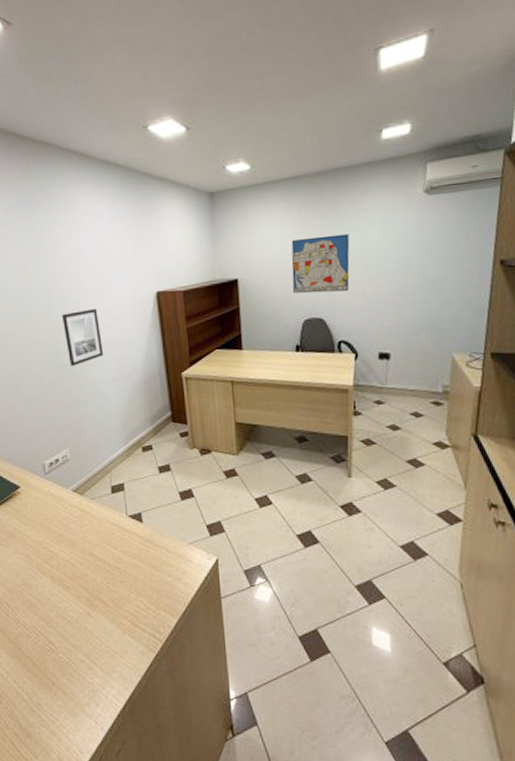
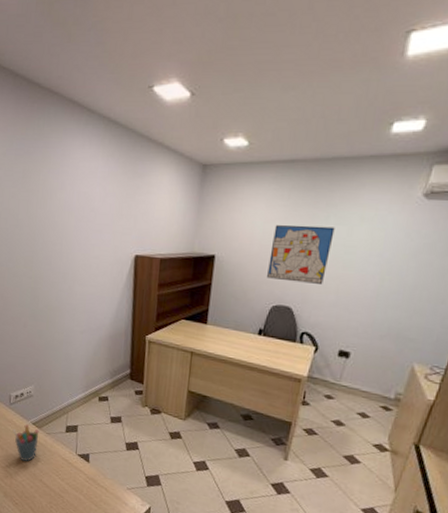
pen holder: none [52,493,83,537] -> present [13,424,39,463]
wall art: present [61,308,104,367] -> none [43,261,78,313]

